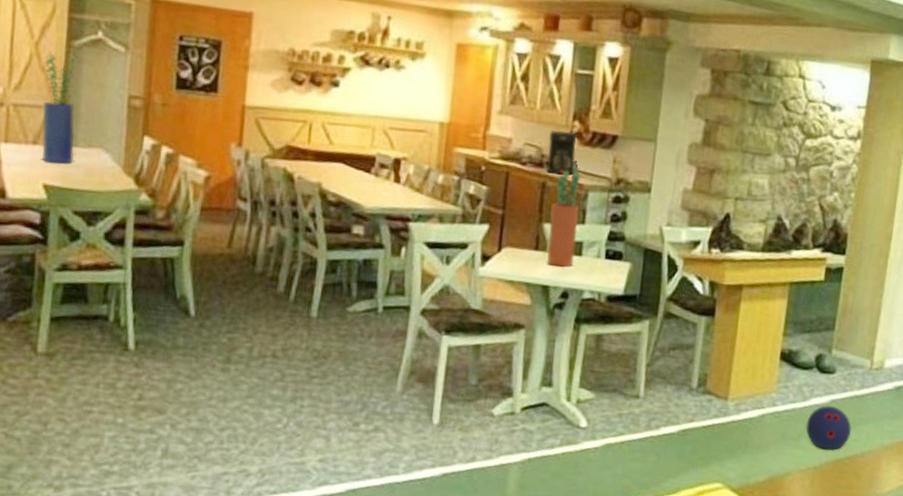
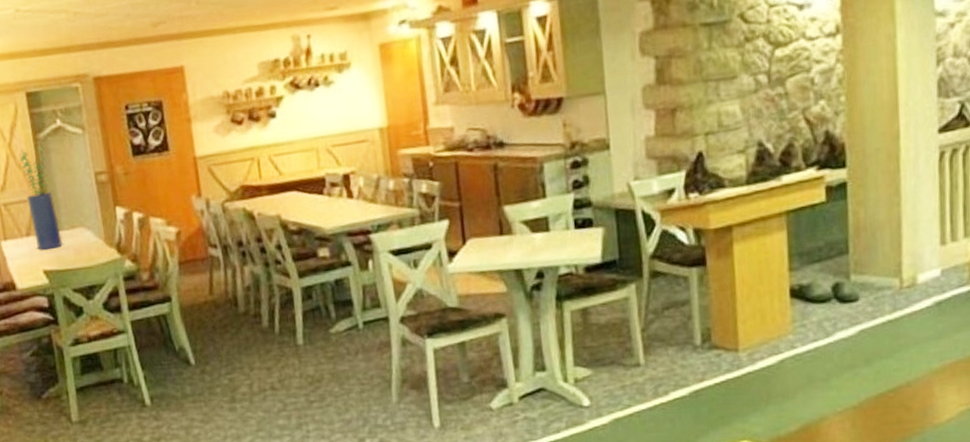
coffee maker: present [546,129,577,175] -> none [490,105,525,155]
vase: present [547,162,581,268] -> none [508,135,543,249]
bowling ball: present [806,406,852,452] -> none [834,337,890,387]

